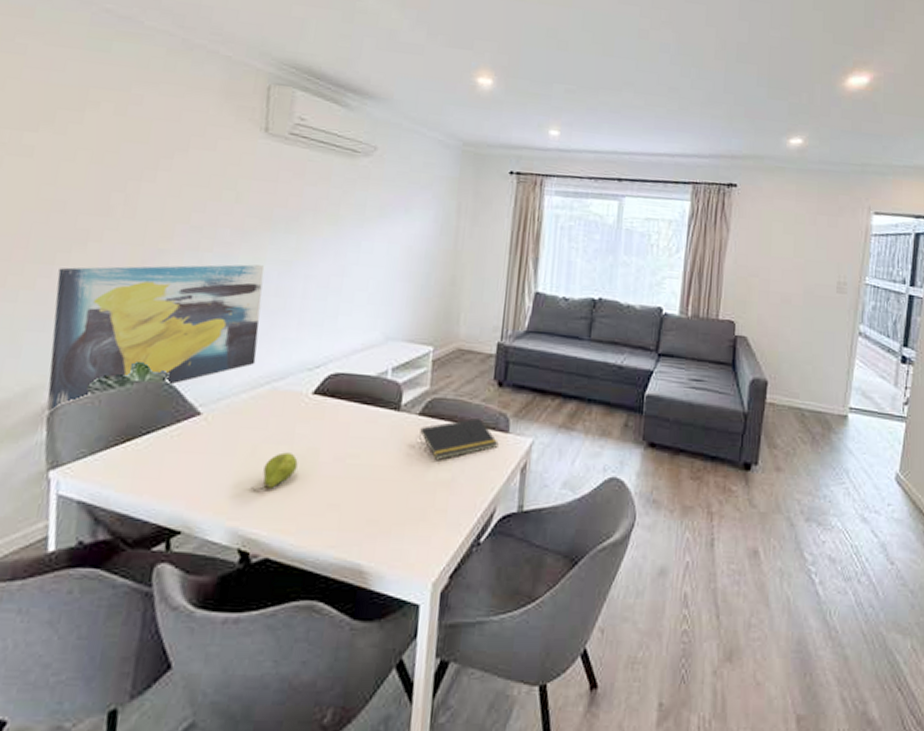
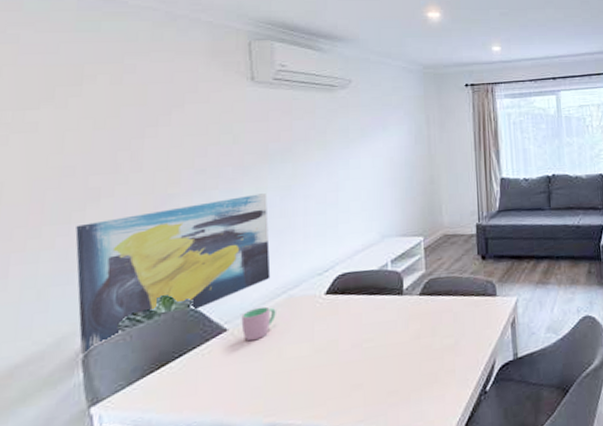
cup: none [216,394,257,432] -> present [241,306,276,342]
fruit: present [250,452,298,491] -> none [281,348,321,388]
notepad: present [418,417,499,460] -> none [421,288,490,330]

